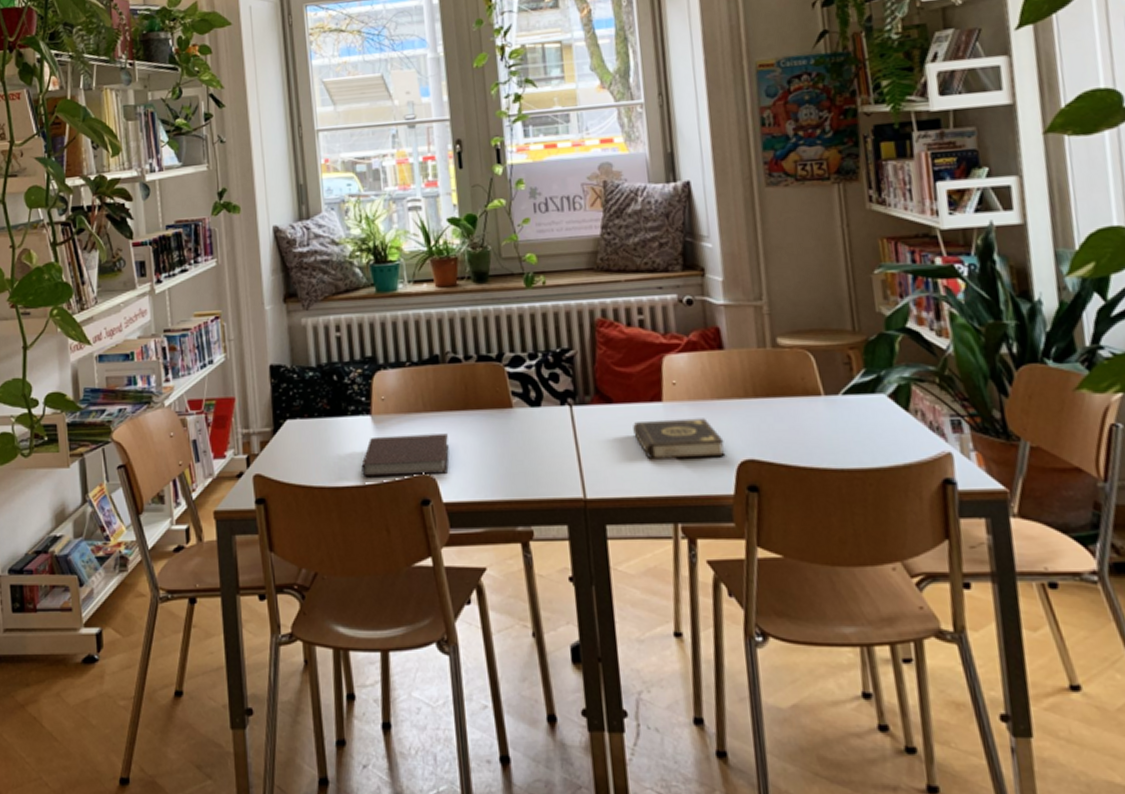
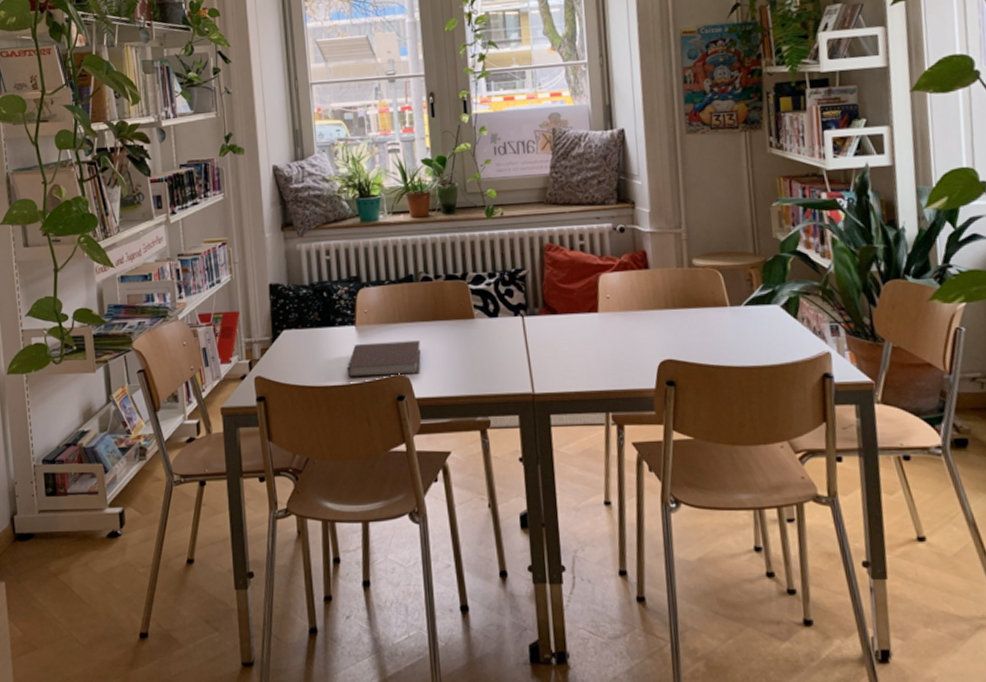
book: present [633,418,726,460] -> none [574,325,649,361]

